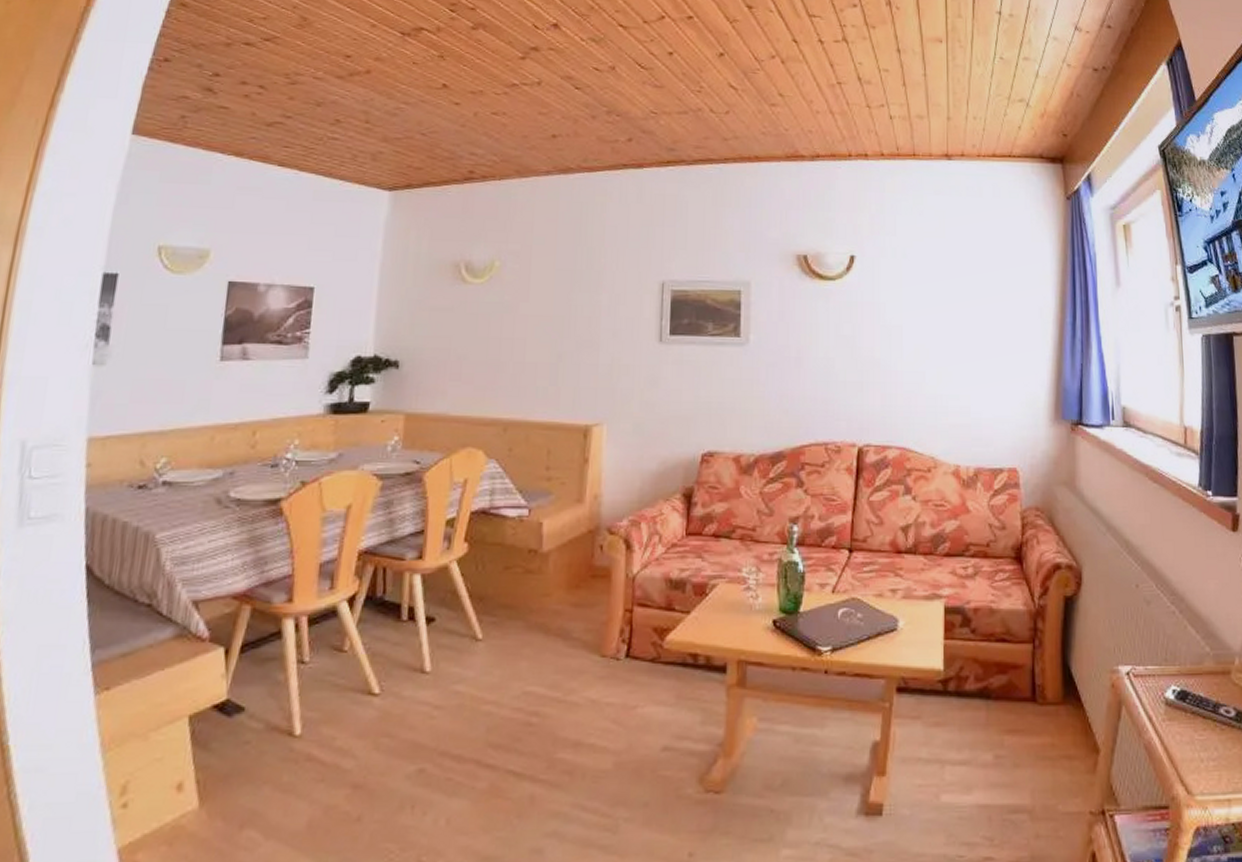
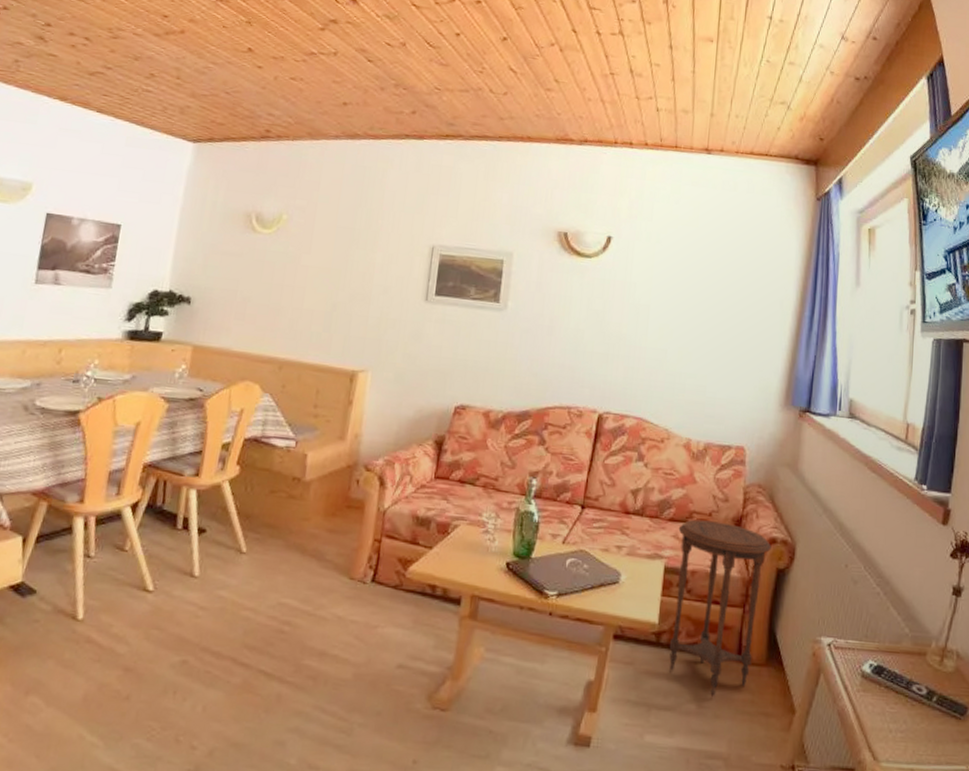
side table: none [955,552,1056,745] -> present [669,519,772,698]

